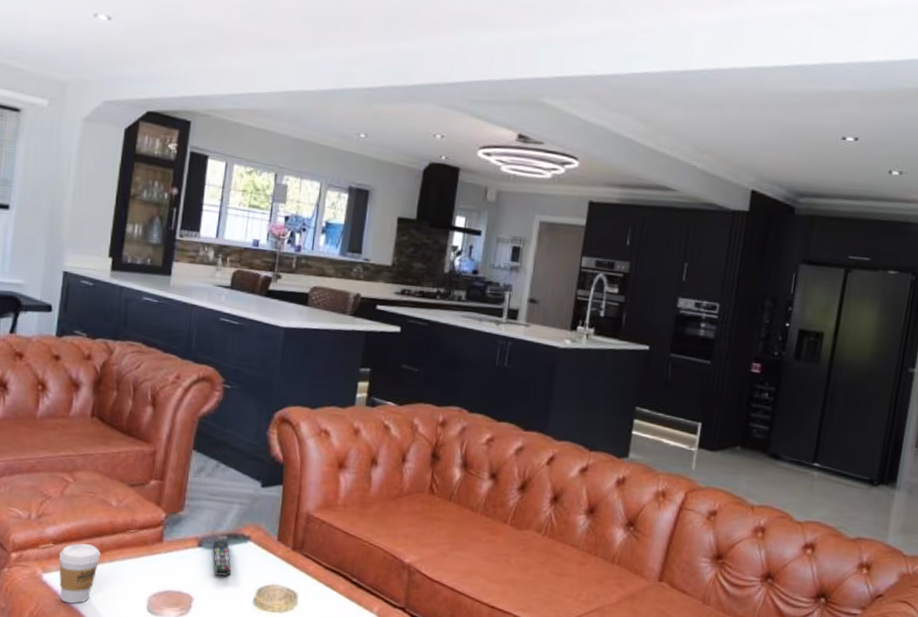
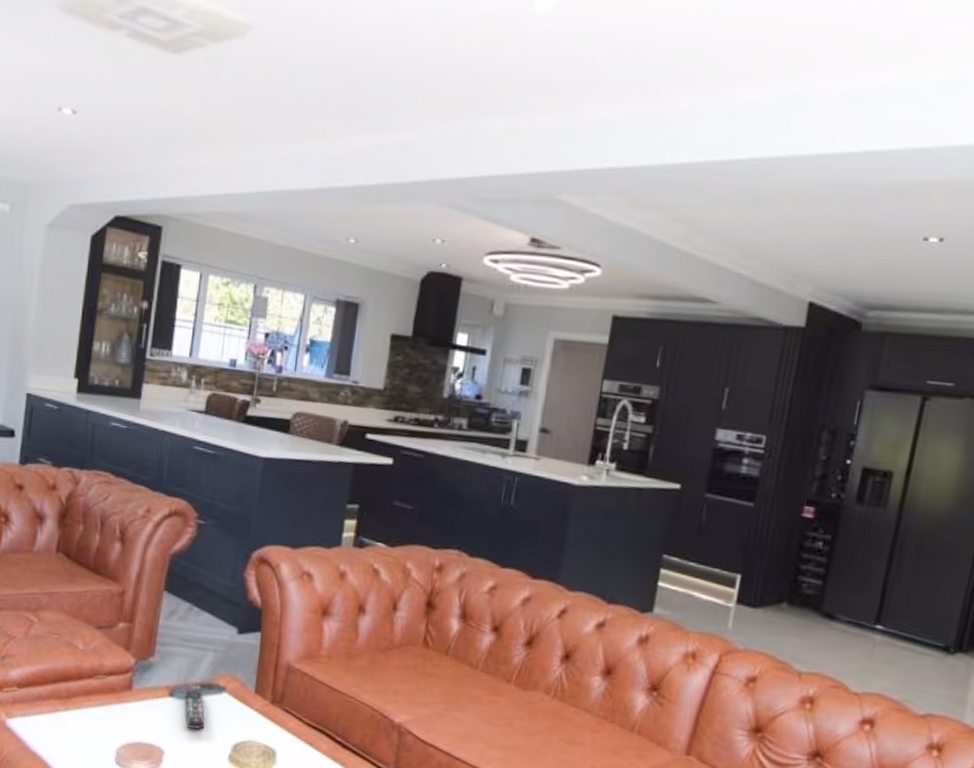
coffee cup: present [59,543,101,604] -> none [23,688,67,752]

